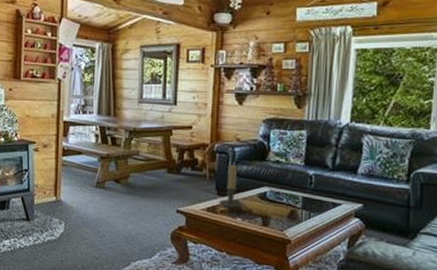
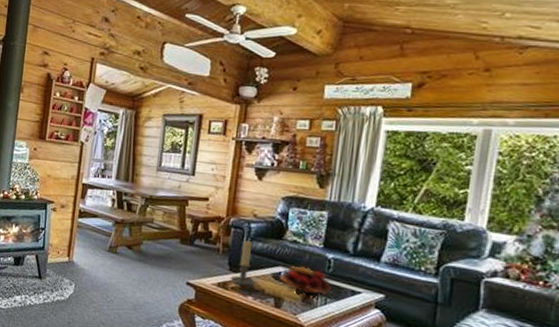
fruit basket: none [265,184,314,214] -> present [279,266,331,299]

